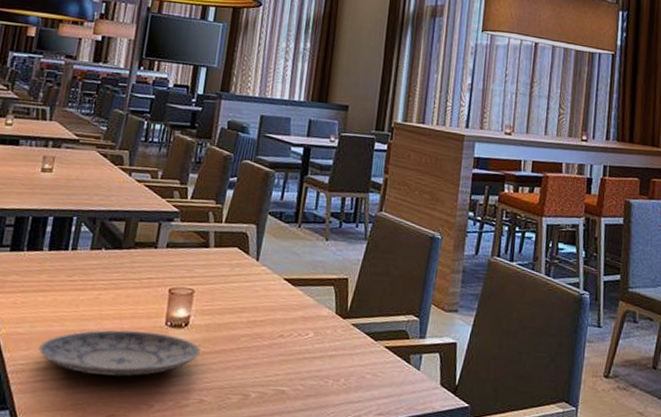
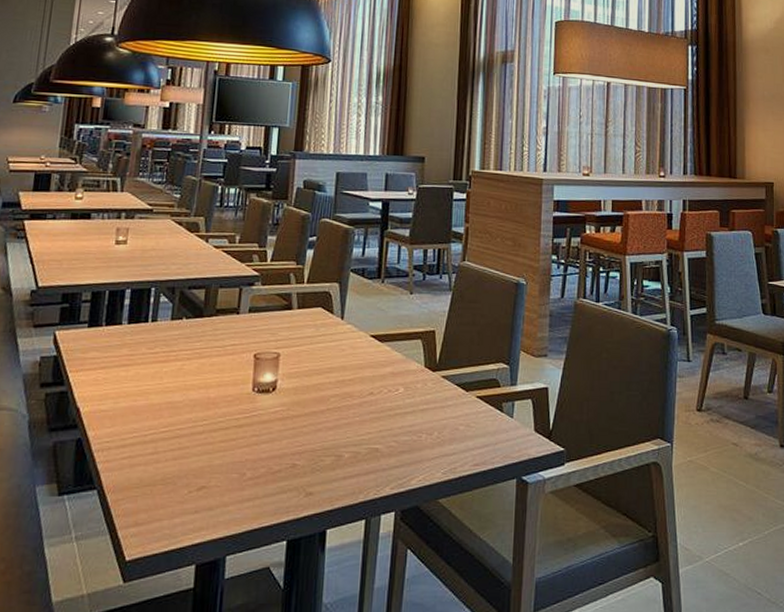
plate: present [39,329,200,377] -> none [124,398,290,447]

